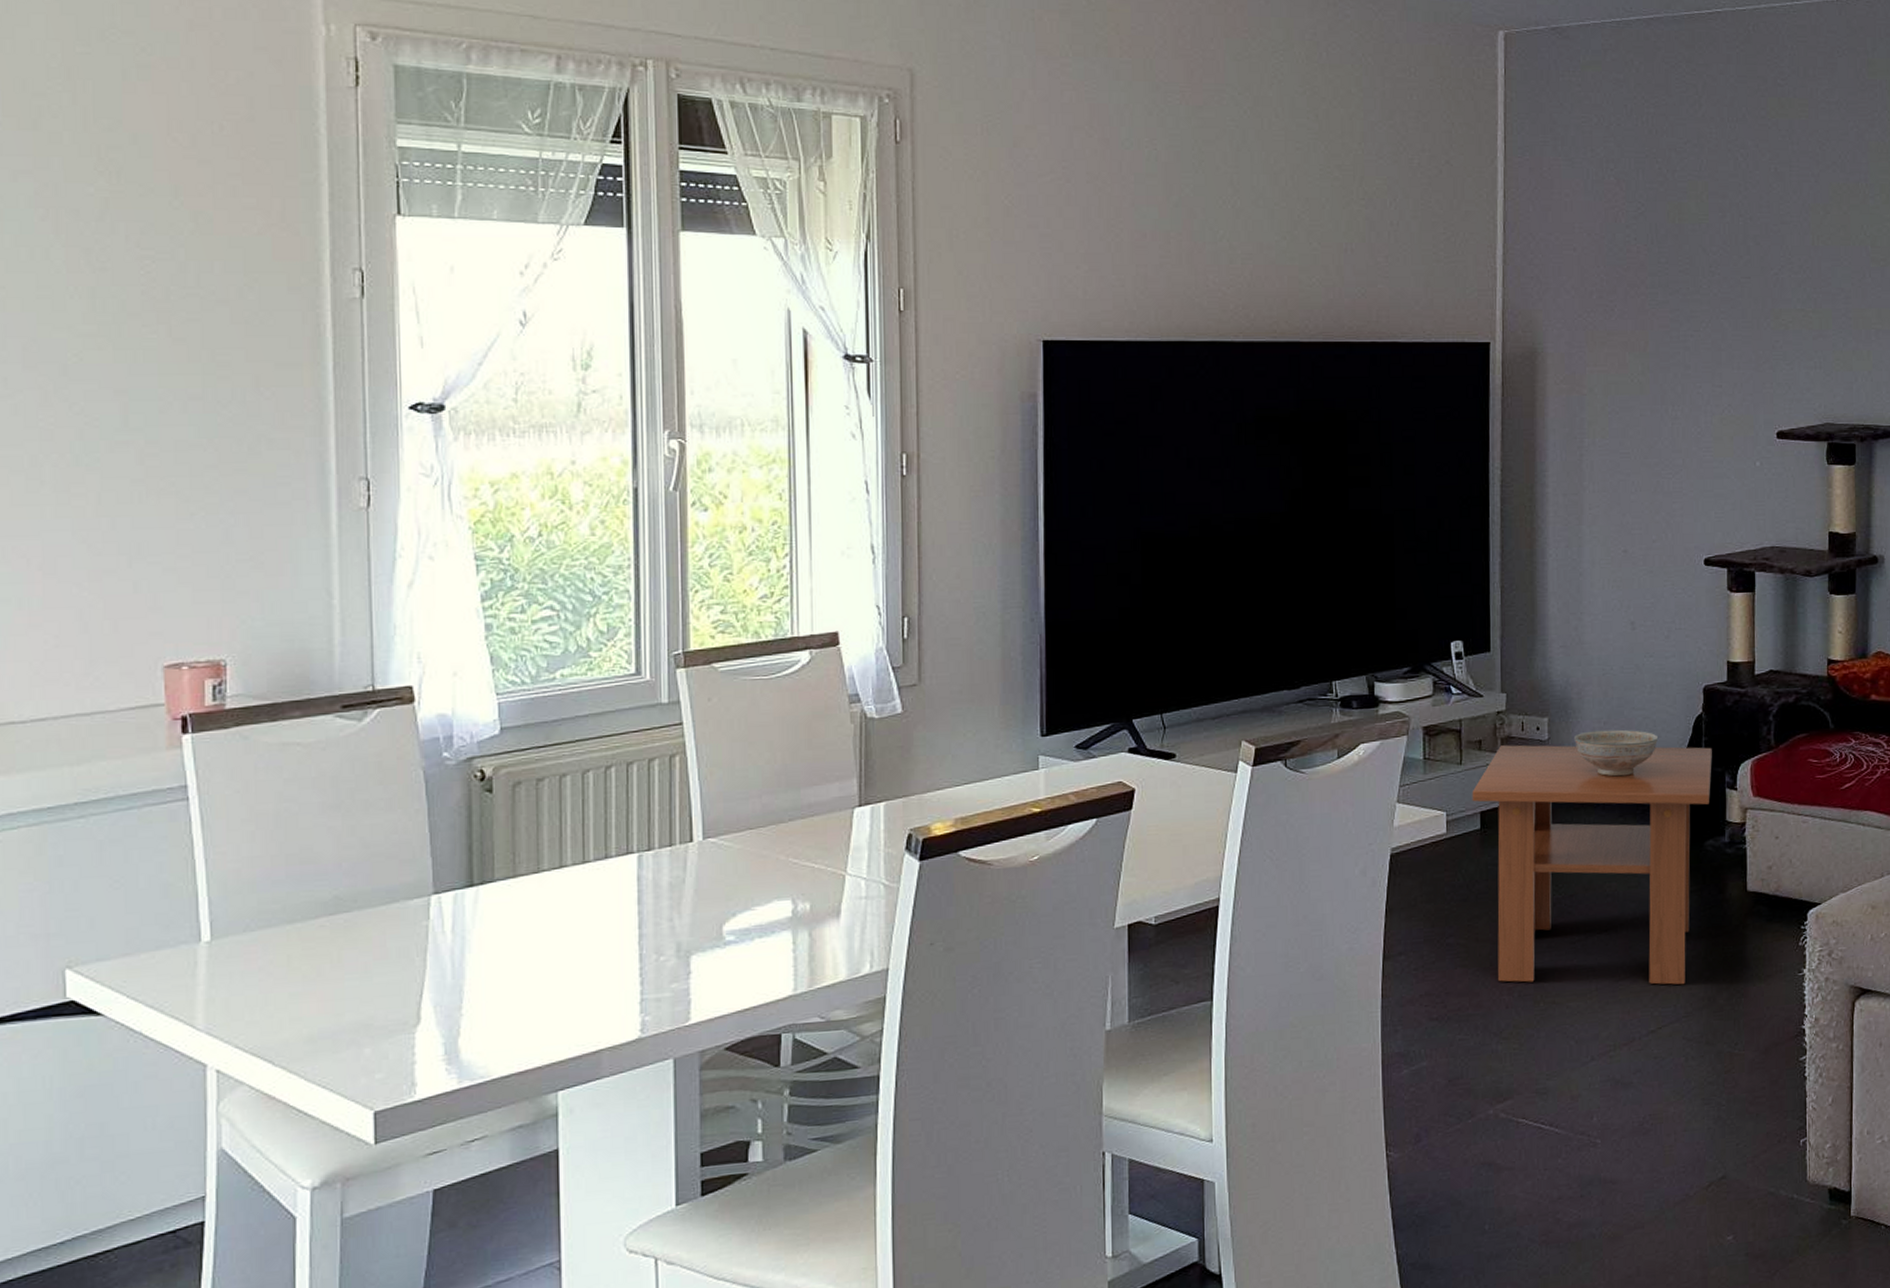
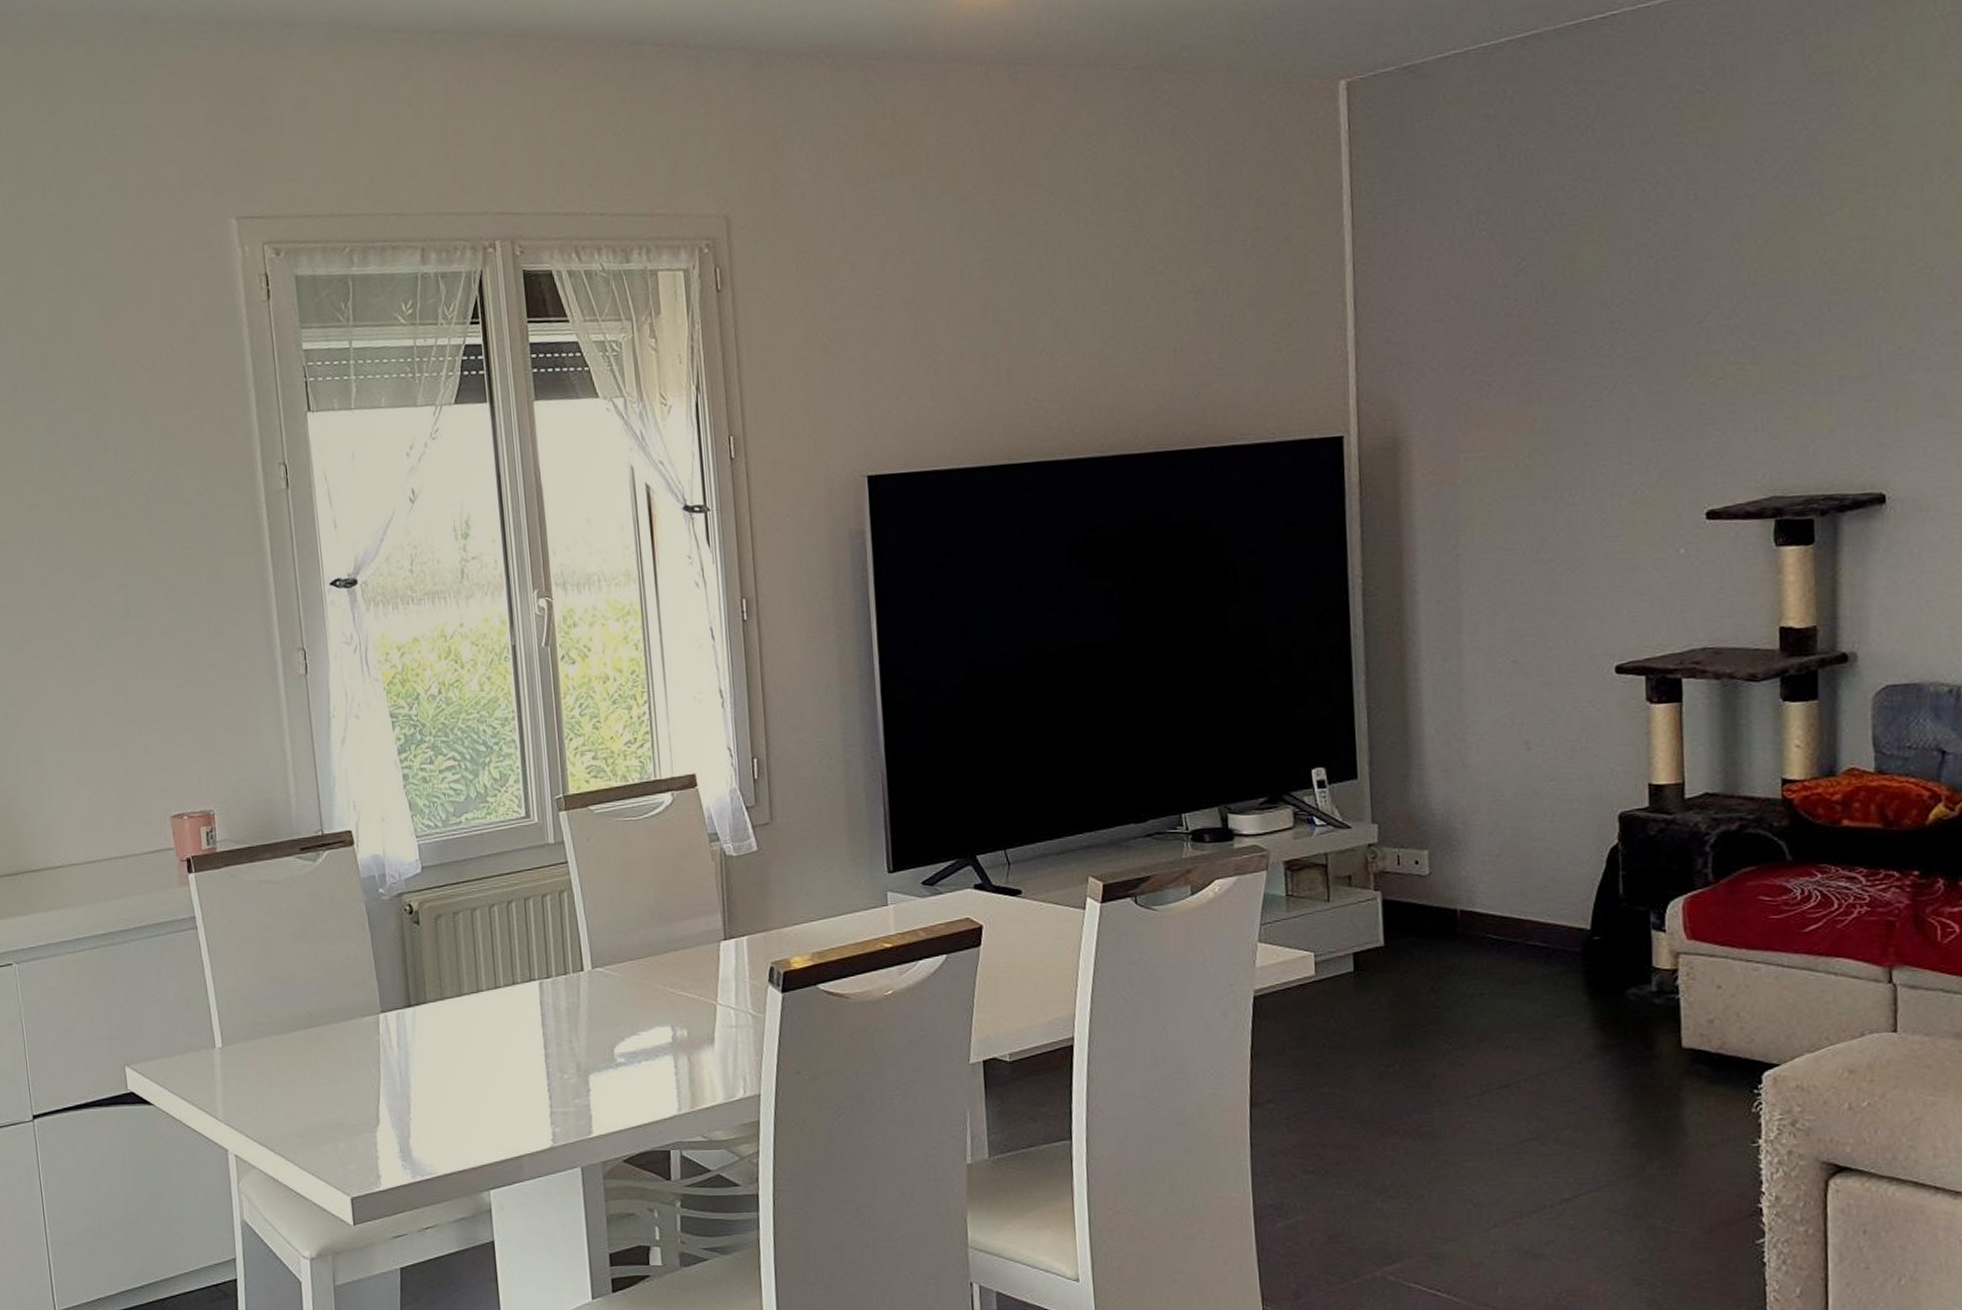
coffee table: present [1472,744,1712,985] -> none [1342,880,1633,1150]
decorative bowl: present [1574,729,1659,777] -> none [1461,863,1564,916]

